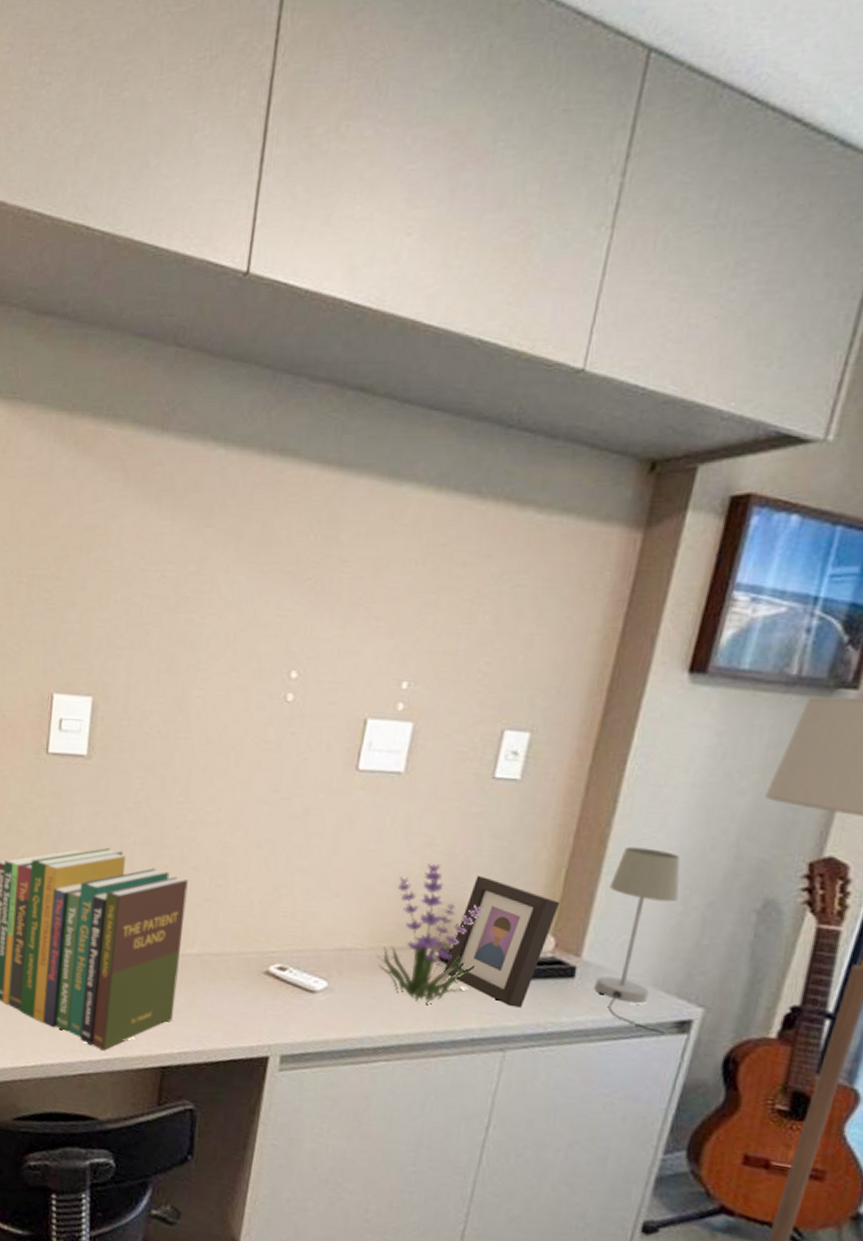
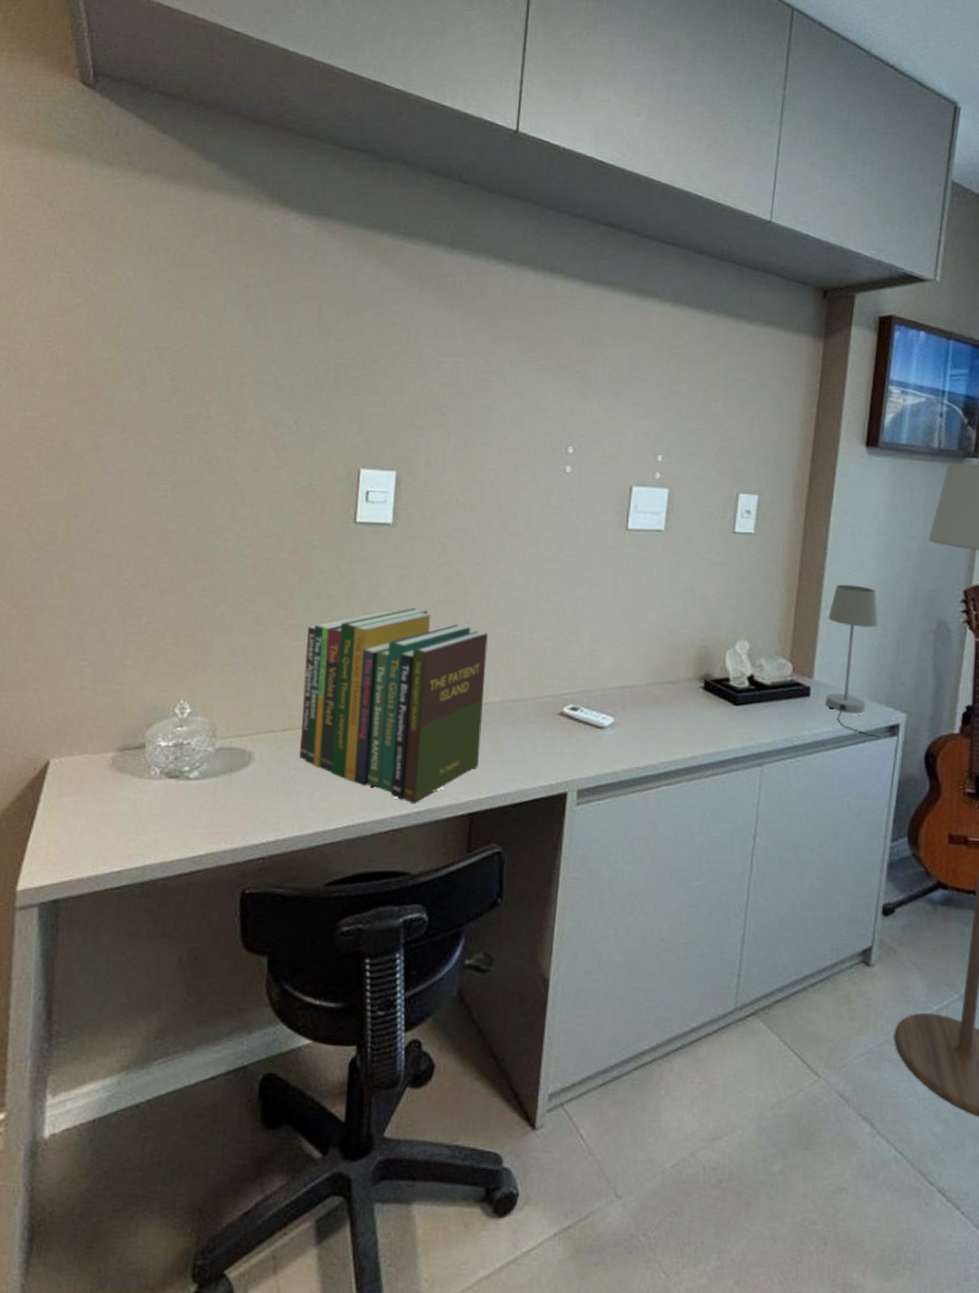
plant: present [376,863,483,1003] -> none [653,606,735,729]
picture frame: present [444,875,560,1008] -> none [709,614,793,726]

